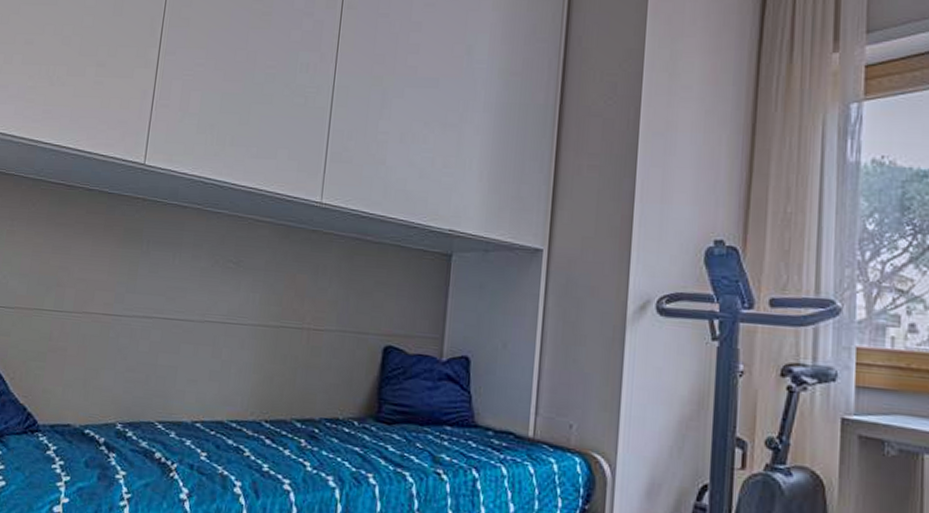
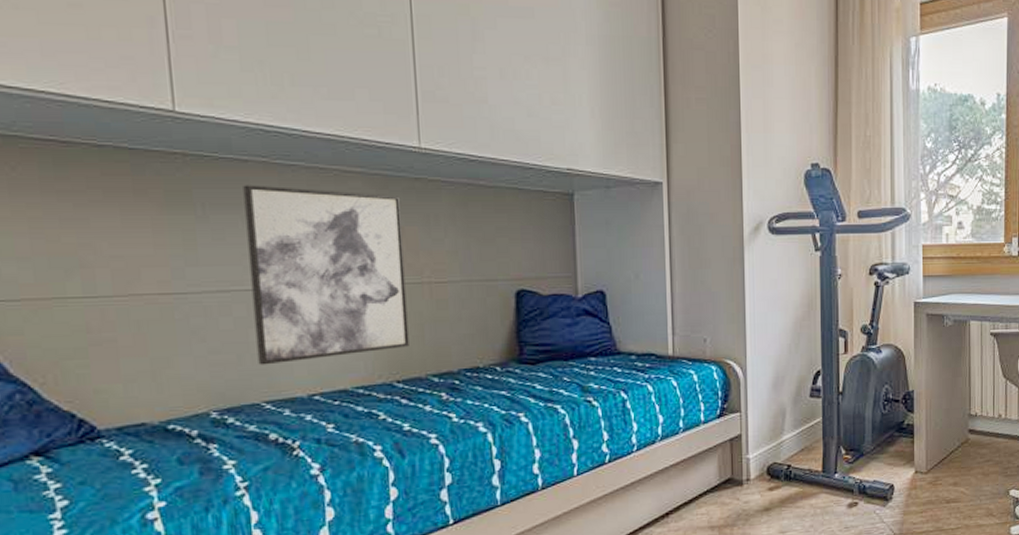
wall art: none [160,227,297,389] -> present [243,185,409,365]

